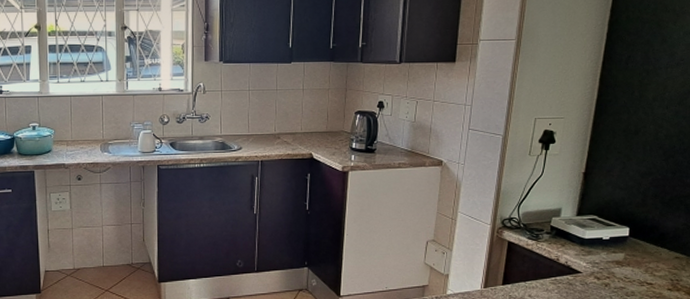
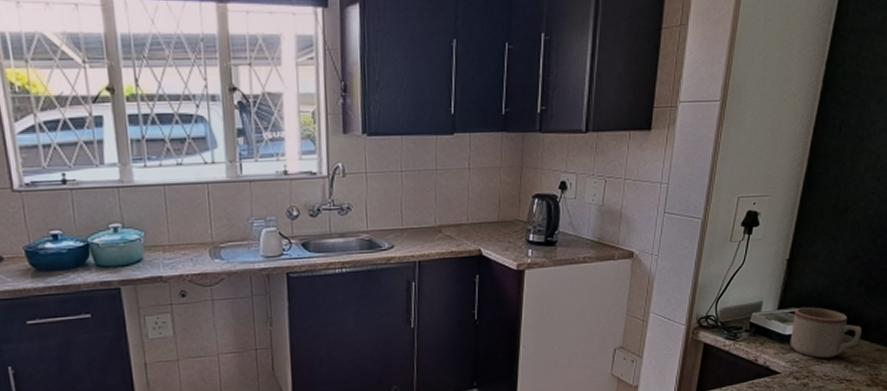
mug: none [589,215,659,262] -> present [790,307,862,358]

